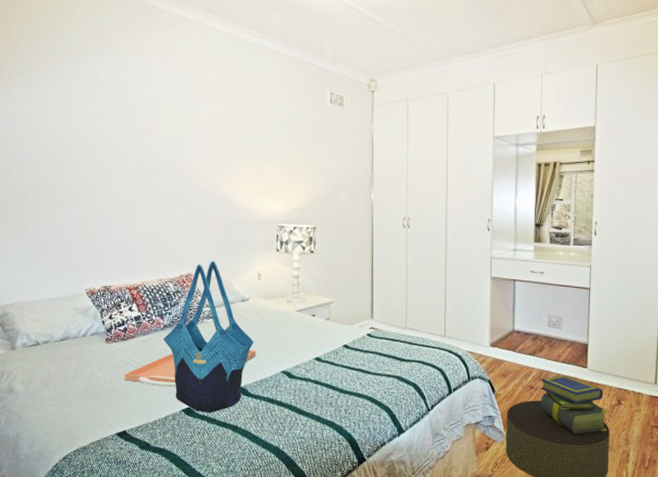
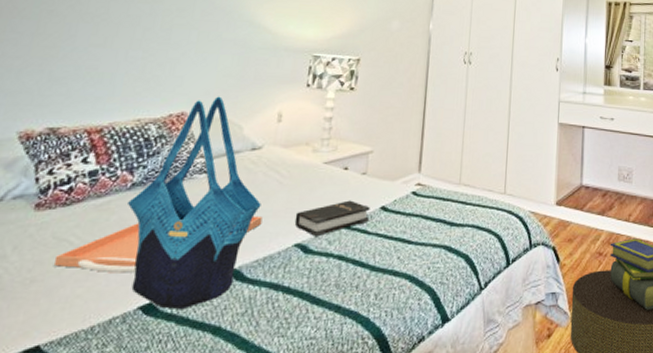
hardback book: none [279,340,335,366] -> present [294,200,370,236]

